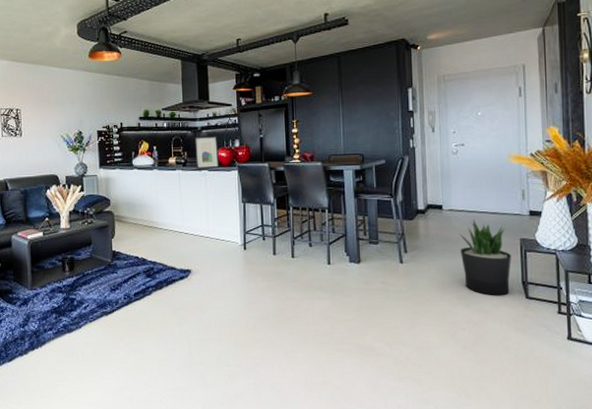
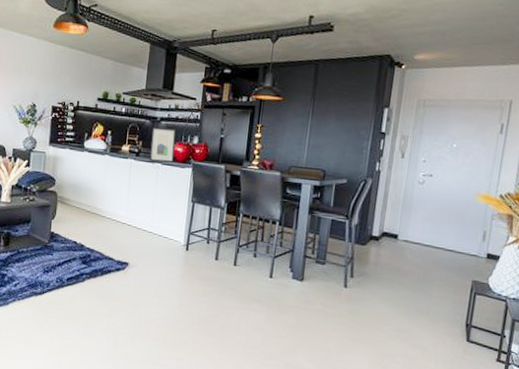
planter: present [459,219,511,296] -> none [407,253,460,335]

